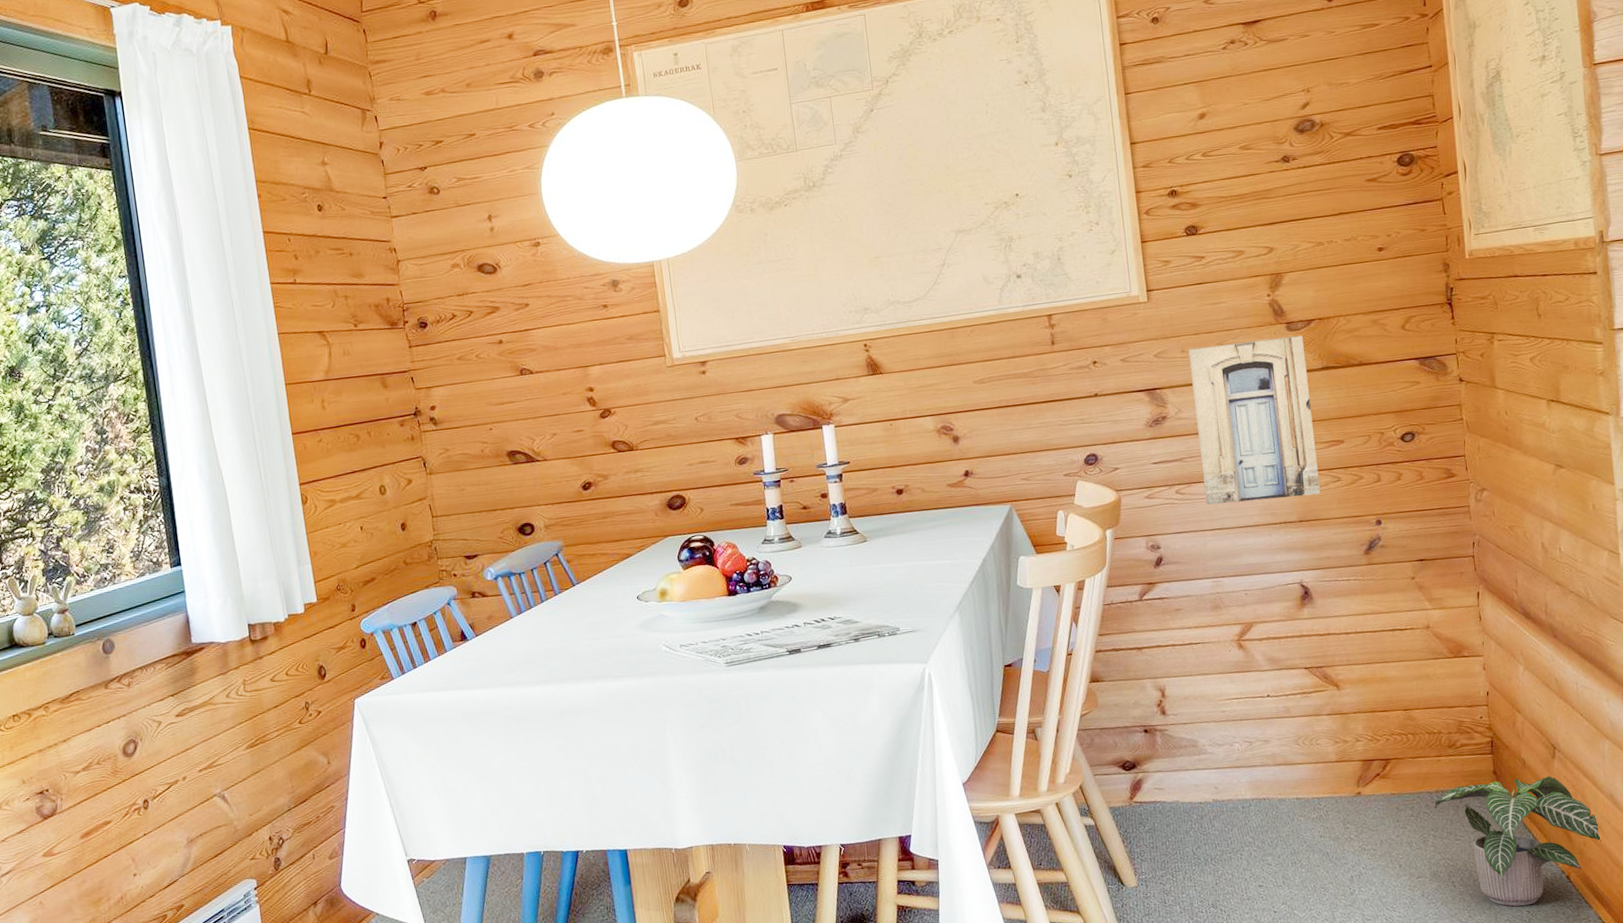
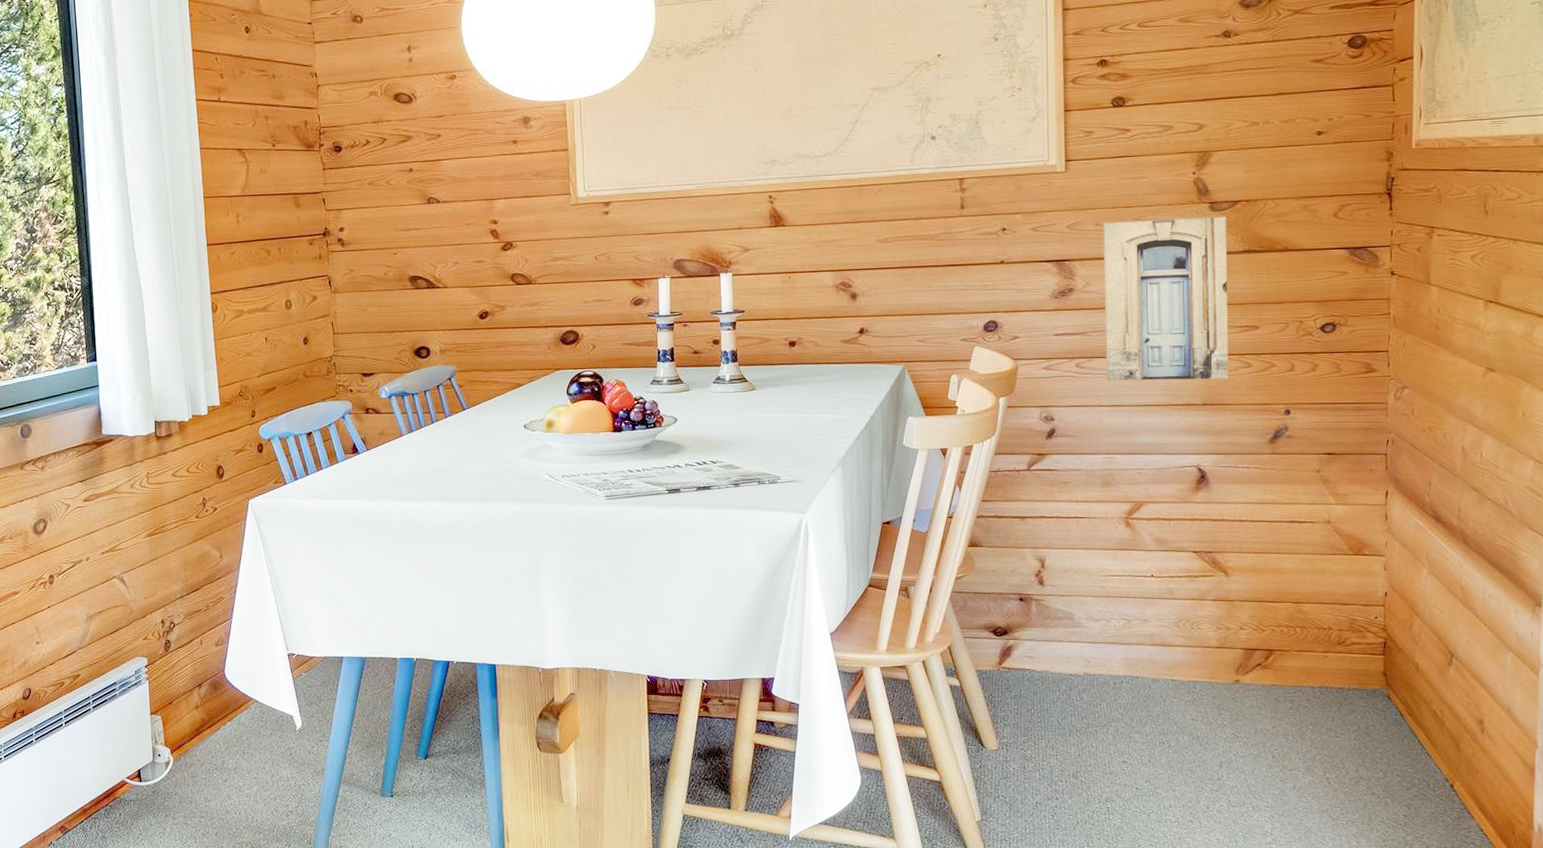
potted plant: present [1434,776,1601,907] -> none [1316,682,1492,810]

